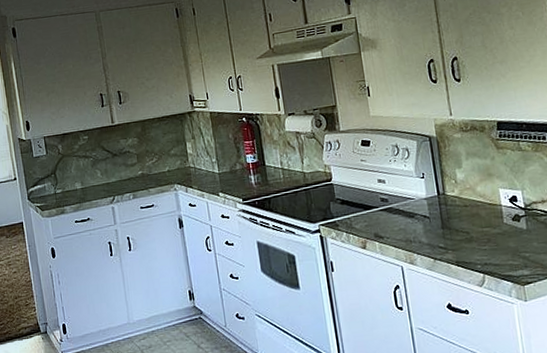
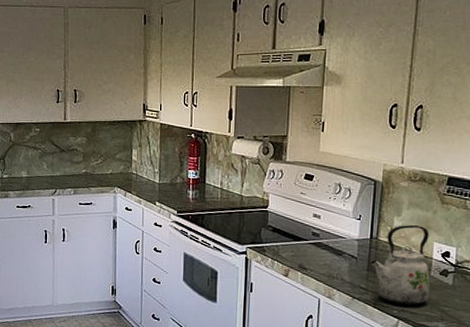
kettle: none [444,174,509,258] -> present [370,224,430,306]

